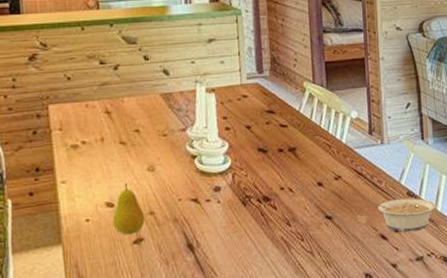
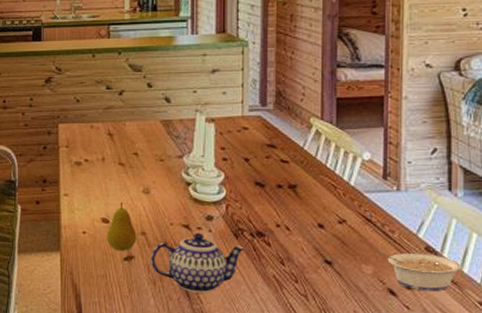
teapot: none [161,205,253,267] -> present [151,233,244,293]

